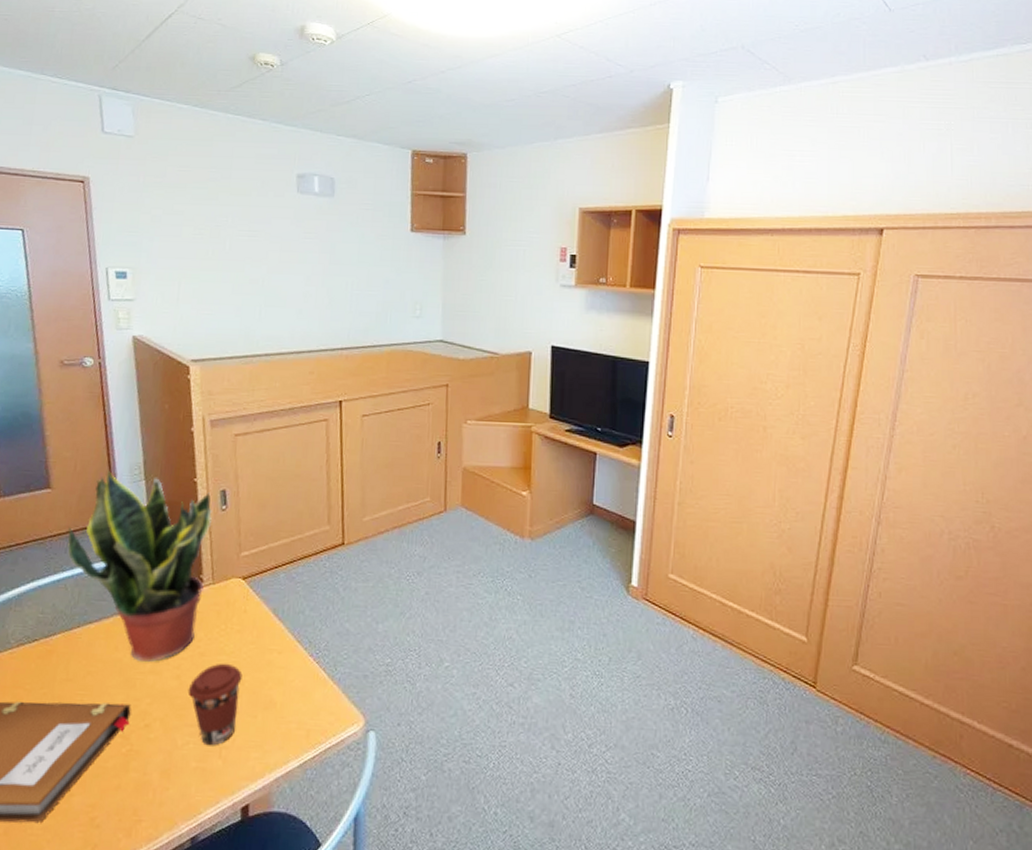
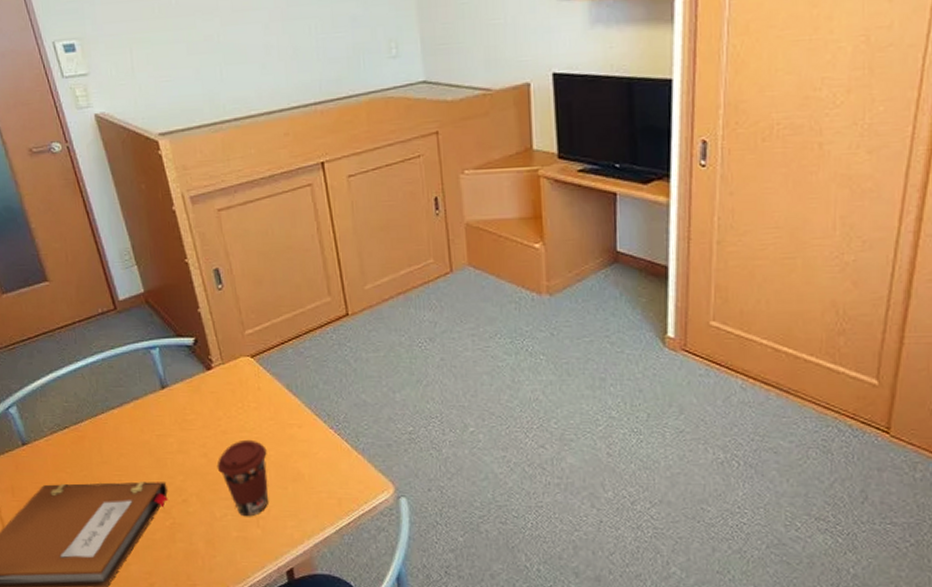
potted plant: present [67,470,212,662] -> none [73,258,214,442]

